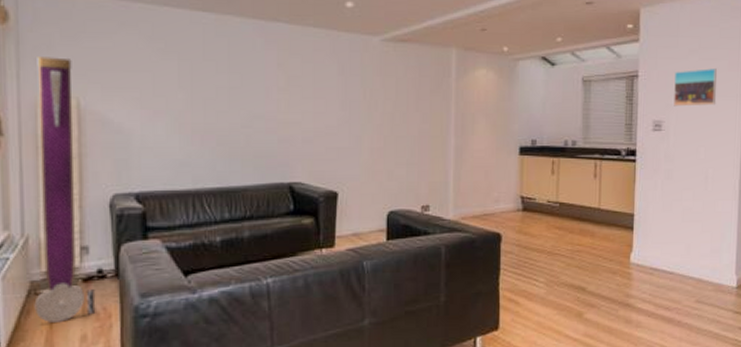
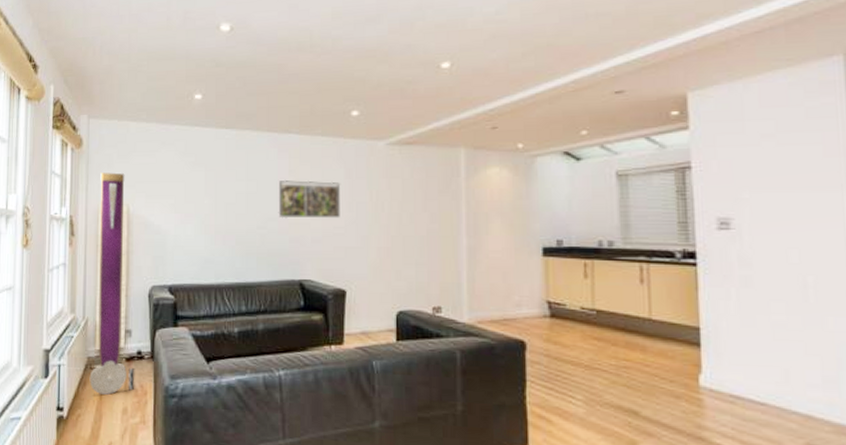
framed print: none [265,73,334,117] -> present [278,179,341,219]
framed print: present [674,68,717,107] -> none [743,155,810,201]

